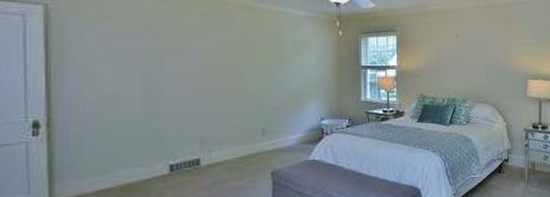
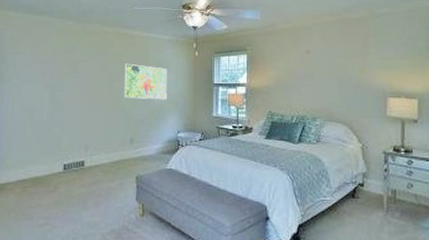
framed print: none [250,41,307,84] -> present [124,63,167,100]

